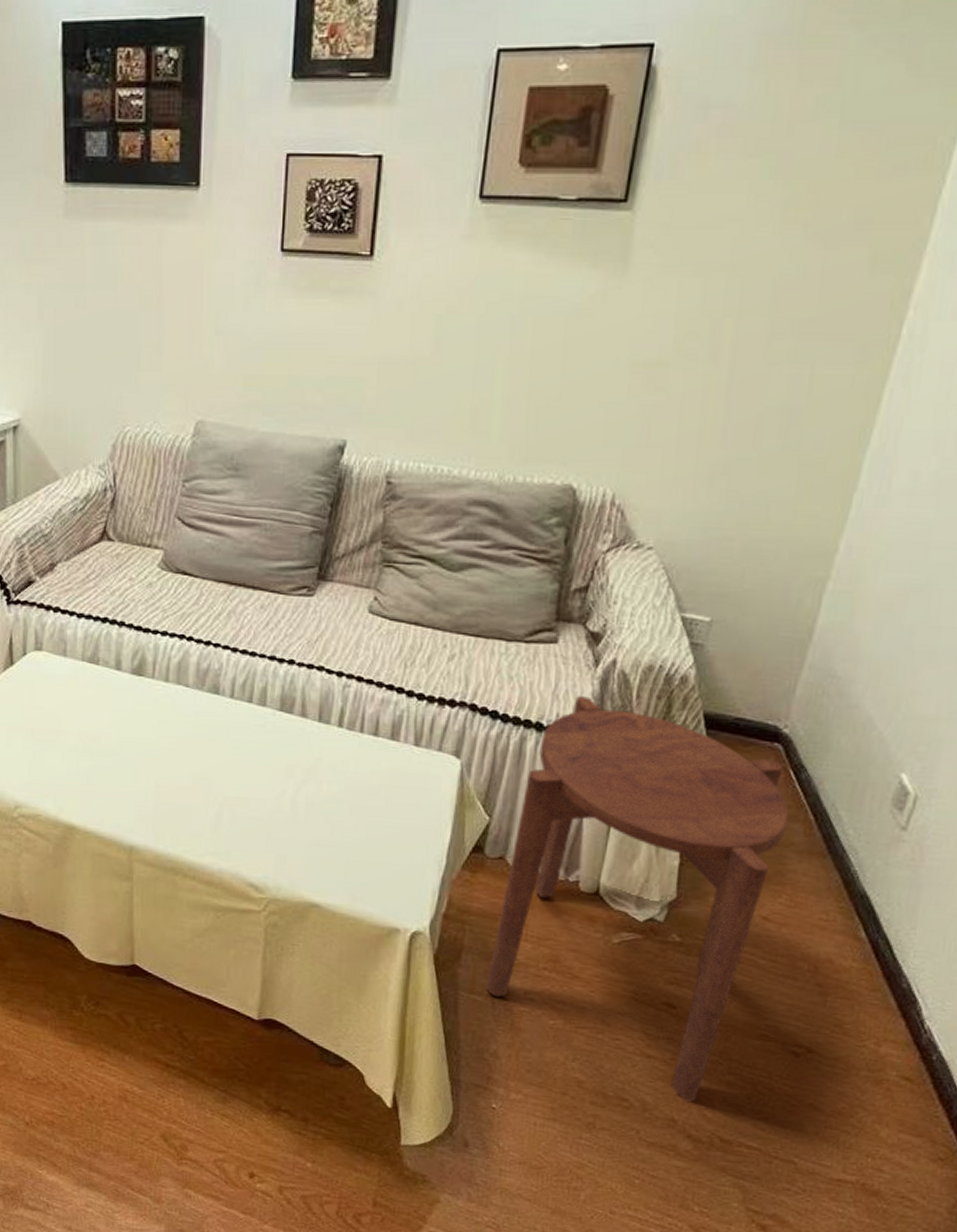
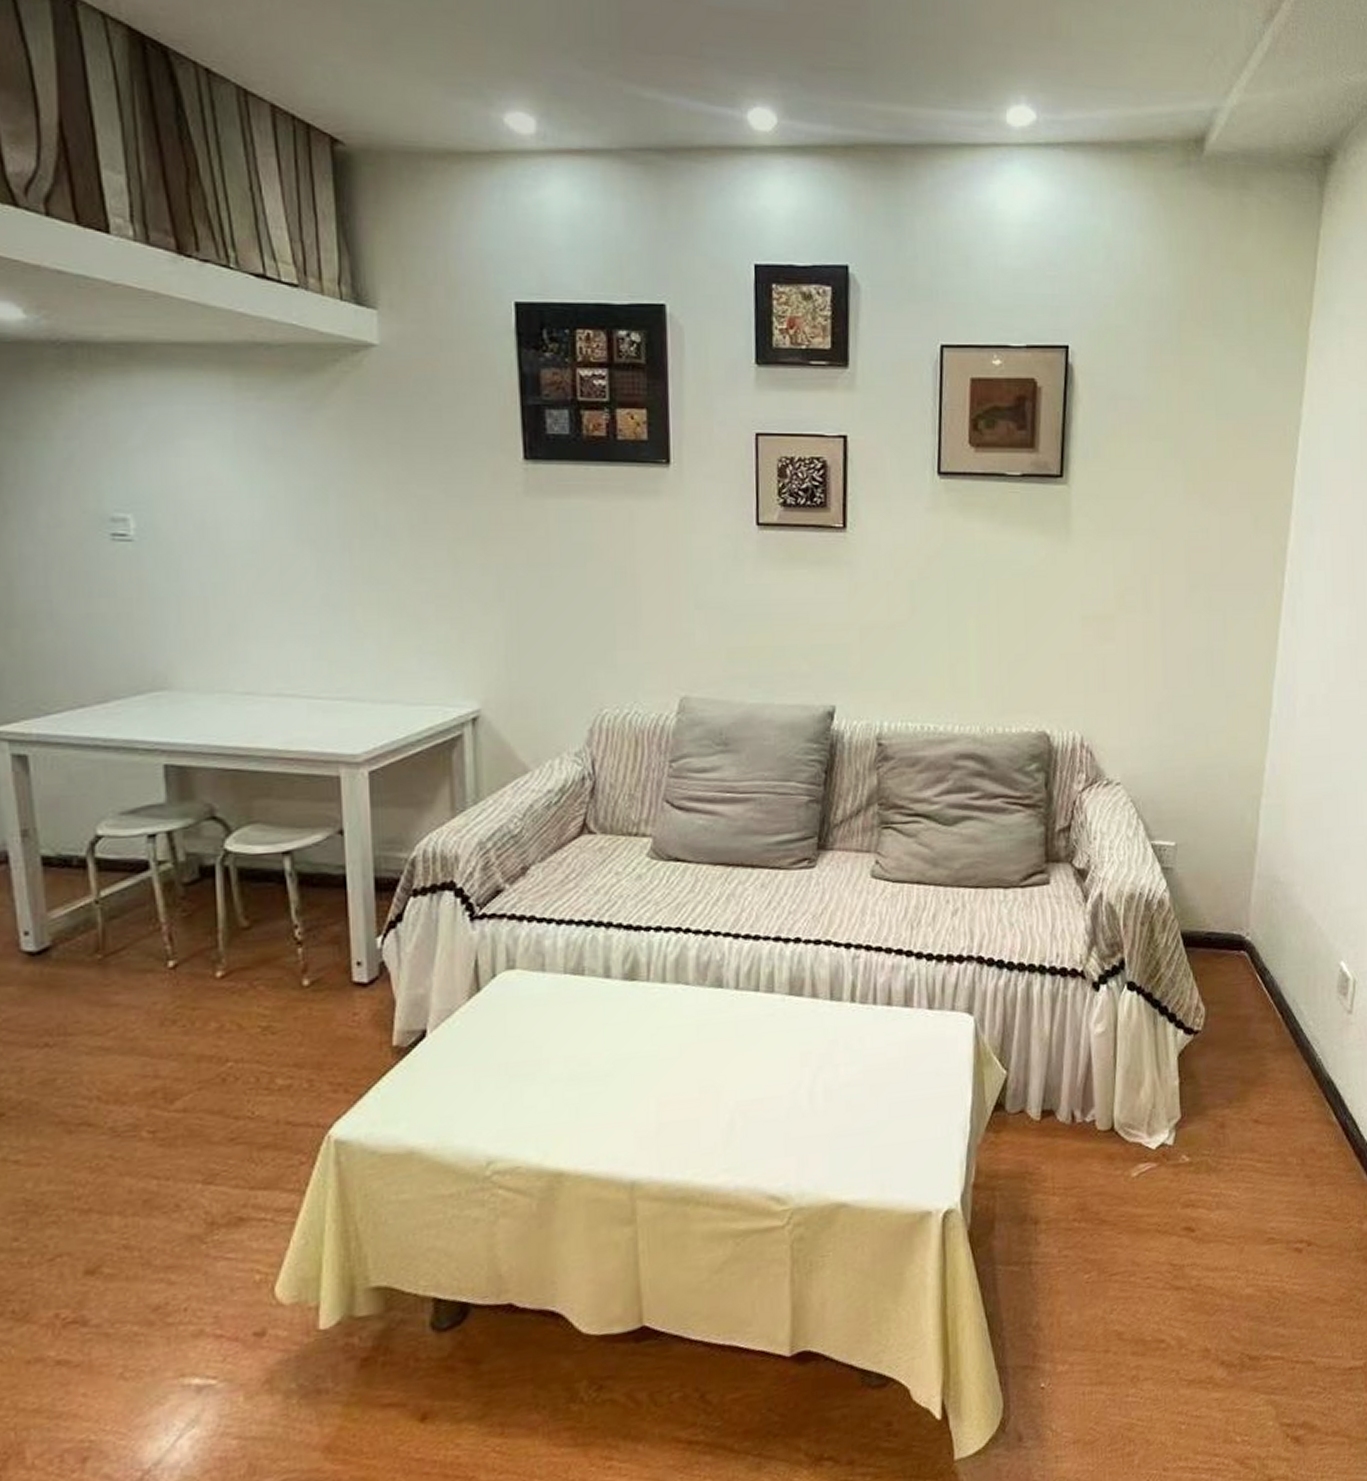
side table: present [485,696,789,1103] -> none [1021,932,1262,1327]

